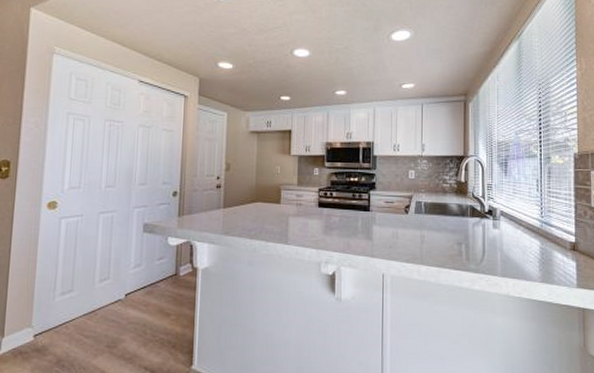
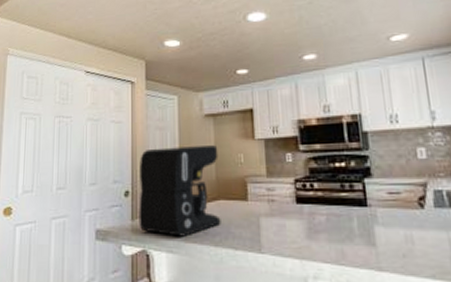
coffee maker: none [185,156,259,231] -> present [139,145,221,237]

